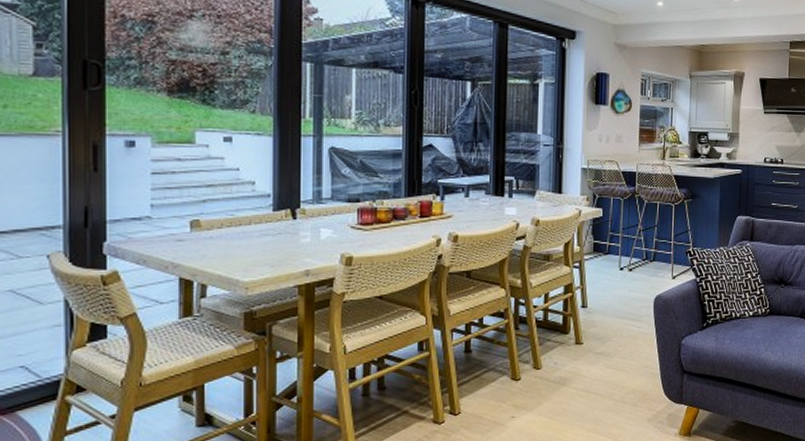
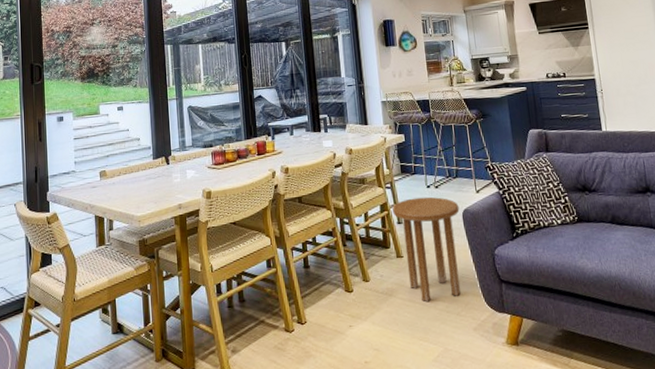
side table: none [578,280,652,392] -> present [392,196,461,302]

